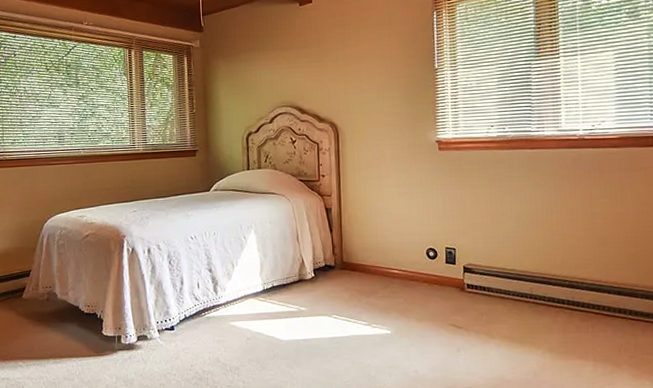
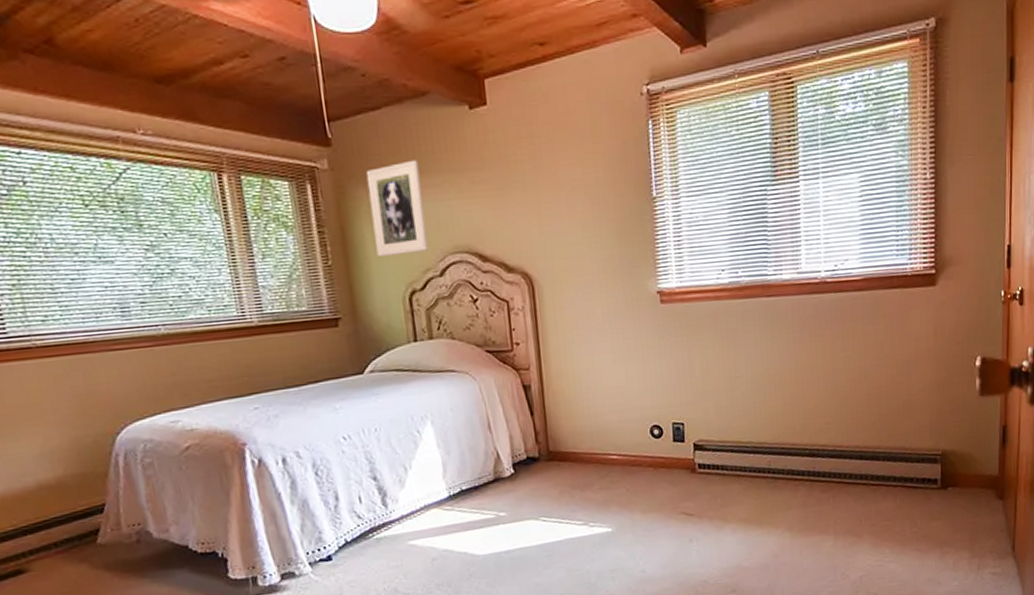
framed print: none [224,41,263,107] -> present [365,160,428,256]

